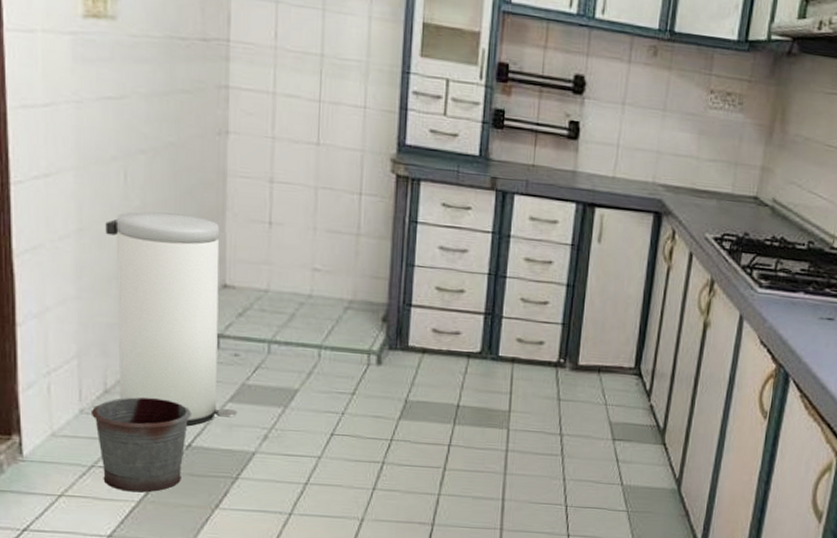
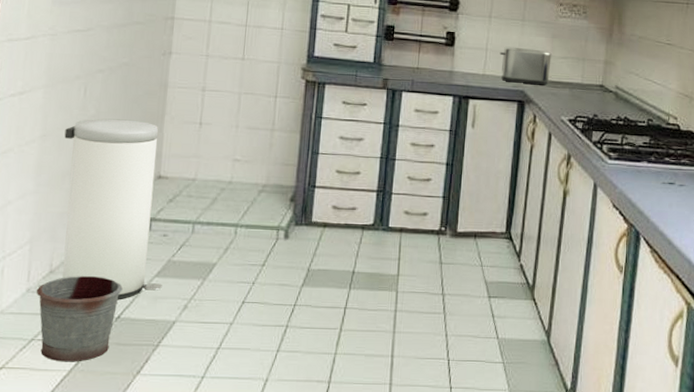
toaster: none [633,142,697,194] -> present [499,46,552,86]

